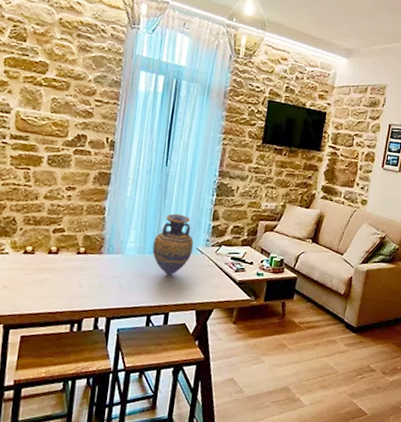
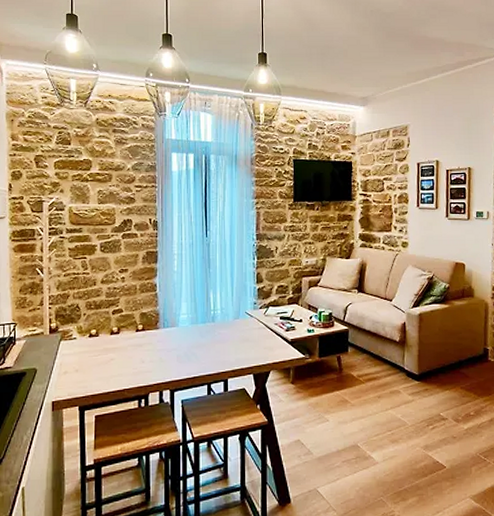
vase: present [152,213,194,275] -> none [204,281,242,342]

